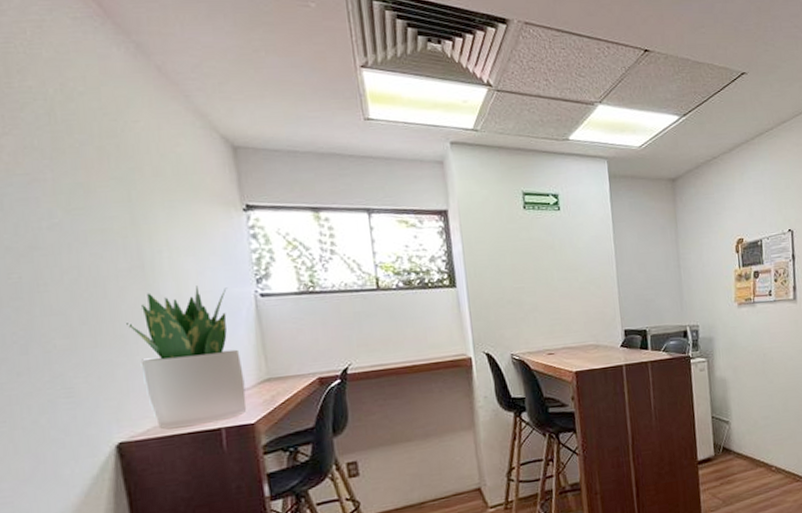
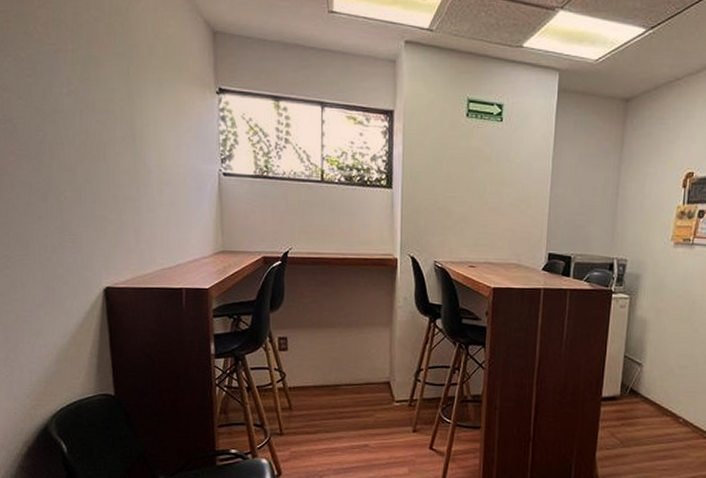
planter: present [126,286,247,430] -> none [118,159,204,283]

